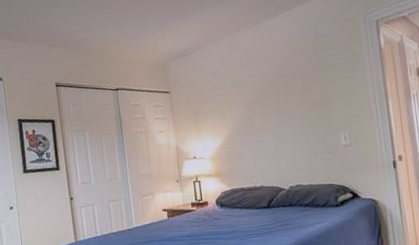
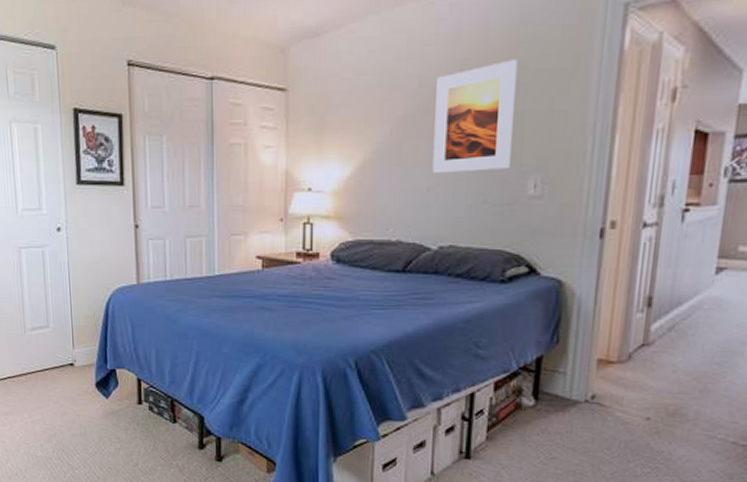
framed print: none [269,59,326,138] -> present [432,59,518,174]

